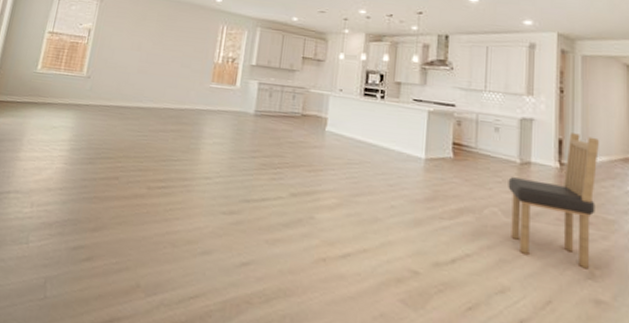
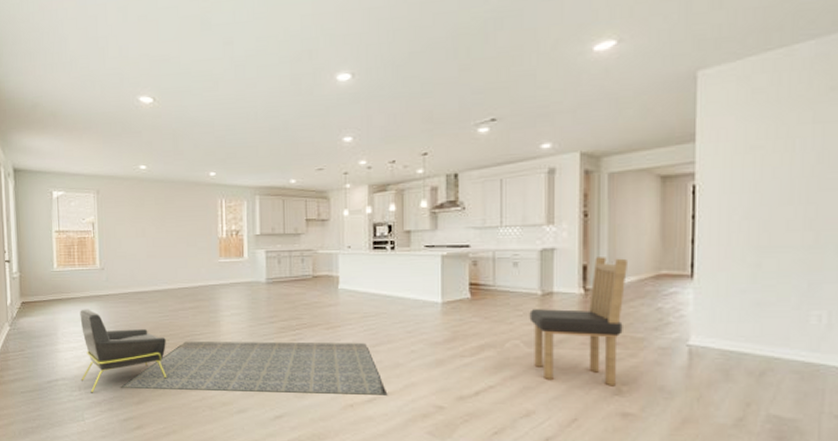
armchair: none [35,116,140,213] -> present [80,309,167,393]
area rug: none [79,166,363,252] -> present [121,341,388,395]

